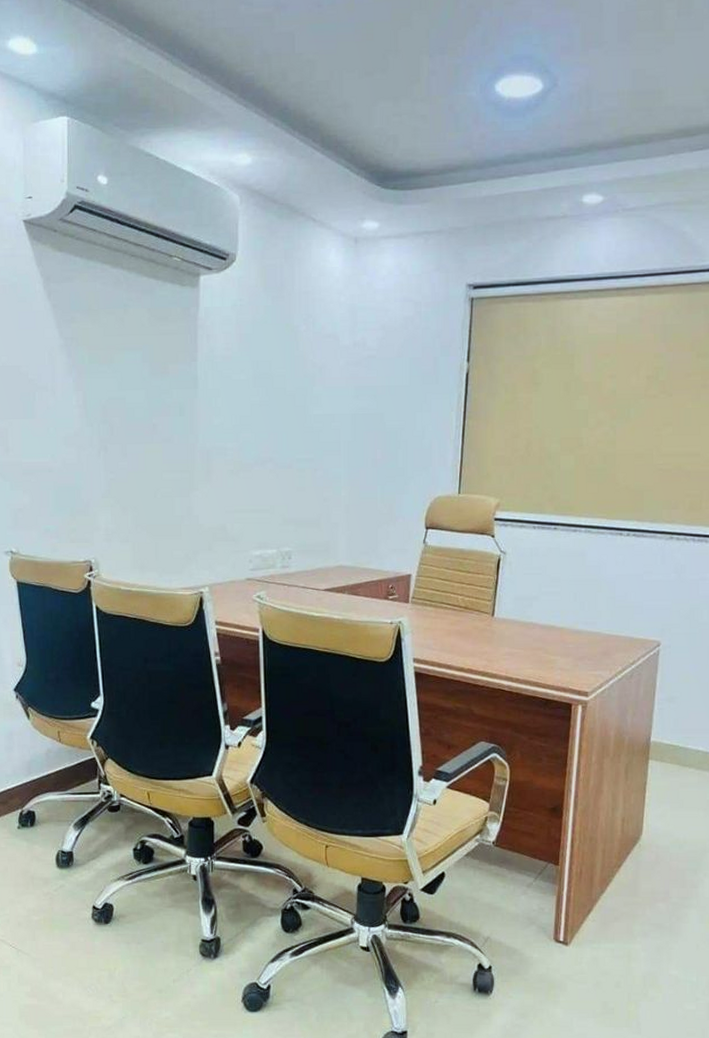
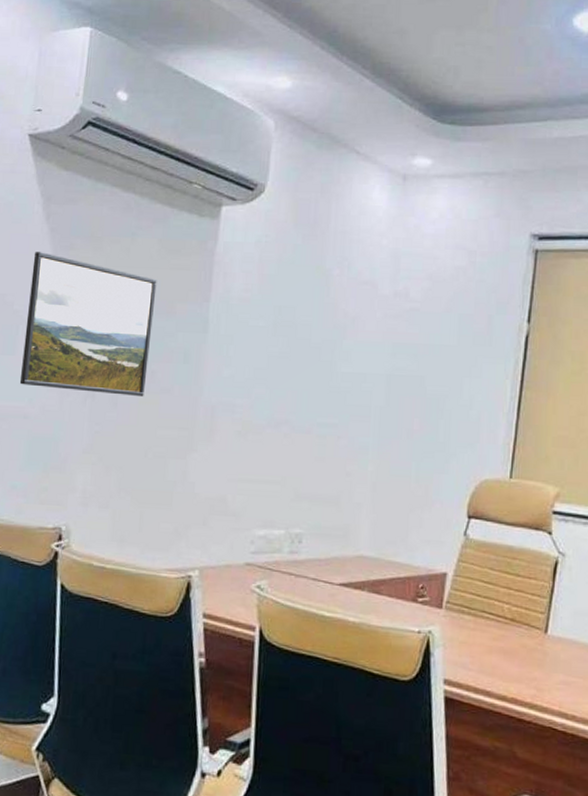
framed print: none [40,326,150,447] -> present [19,252,157,396]

